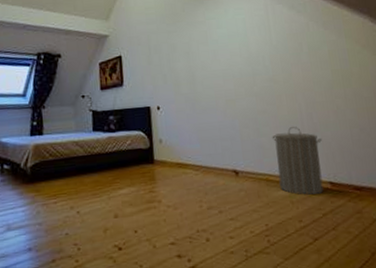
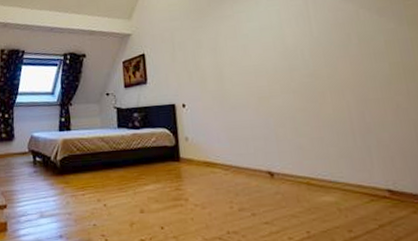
laundry hamper: present [272,126,324,195] -> none [313,125,380,203]

